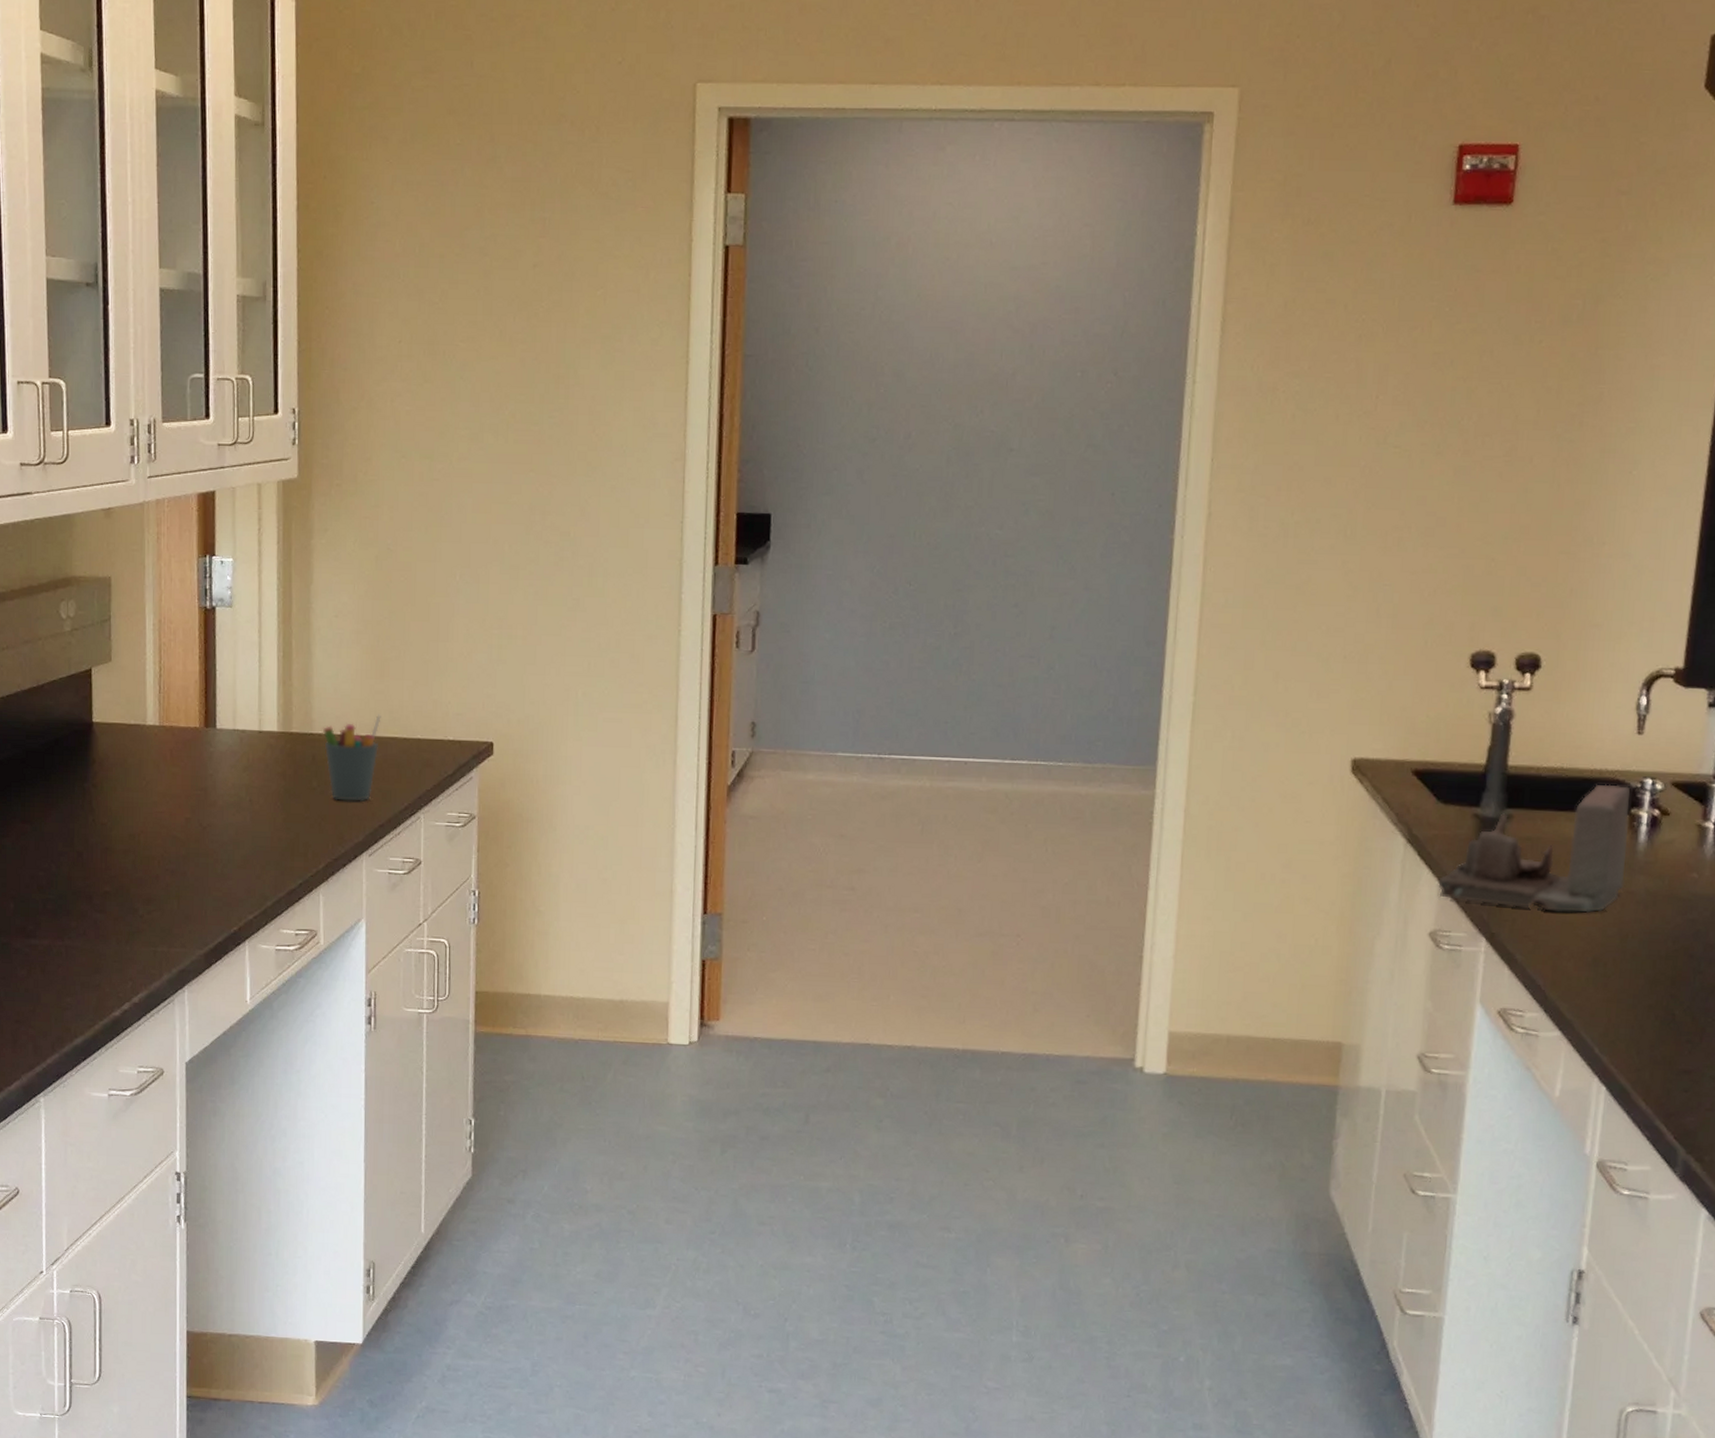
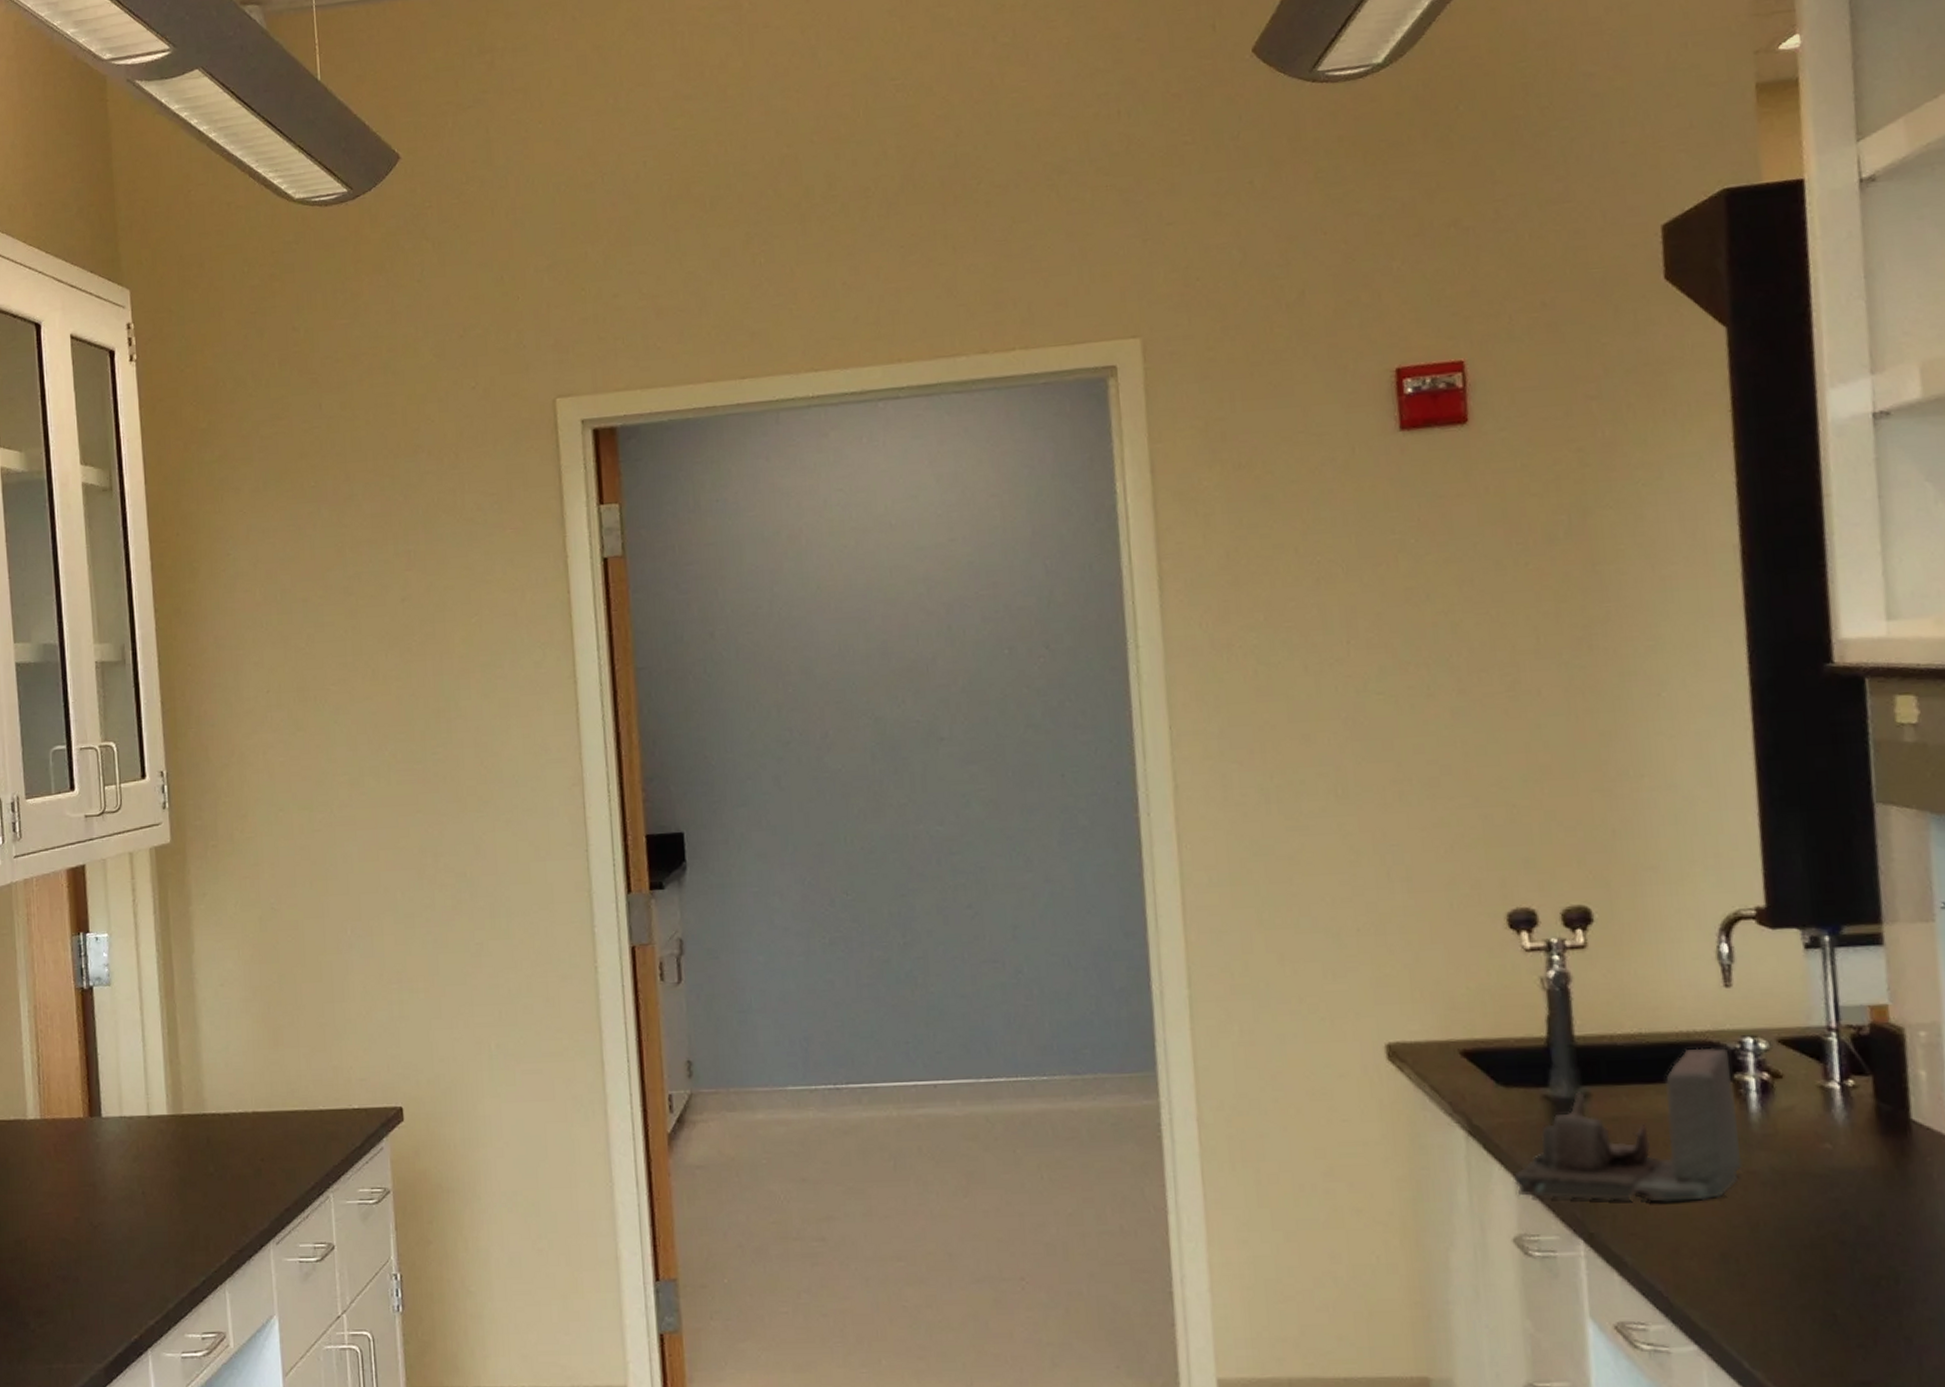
pen holder: present [323,714,381,801] -> none [216,1087,279,1185]

